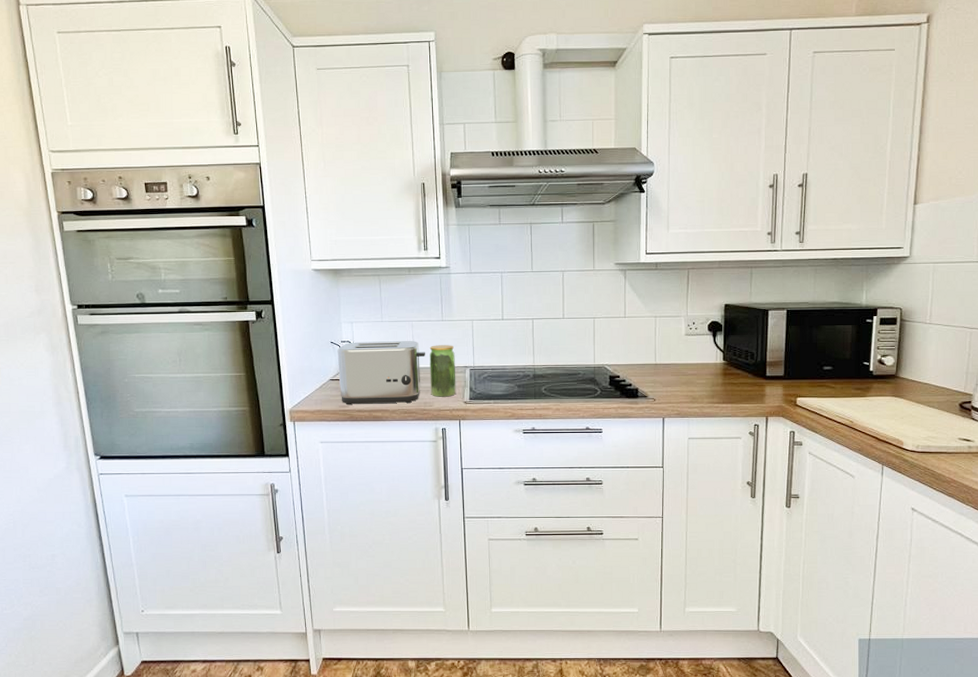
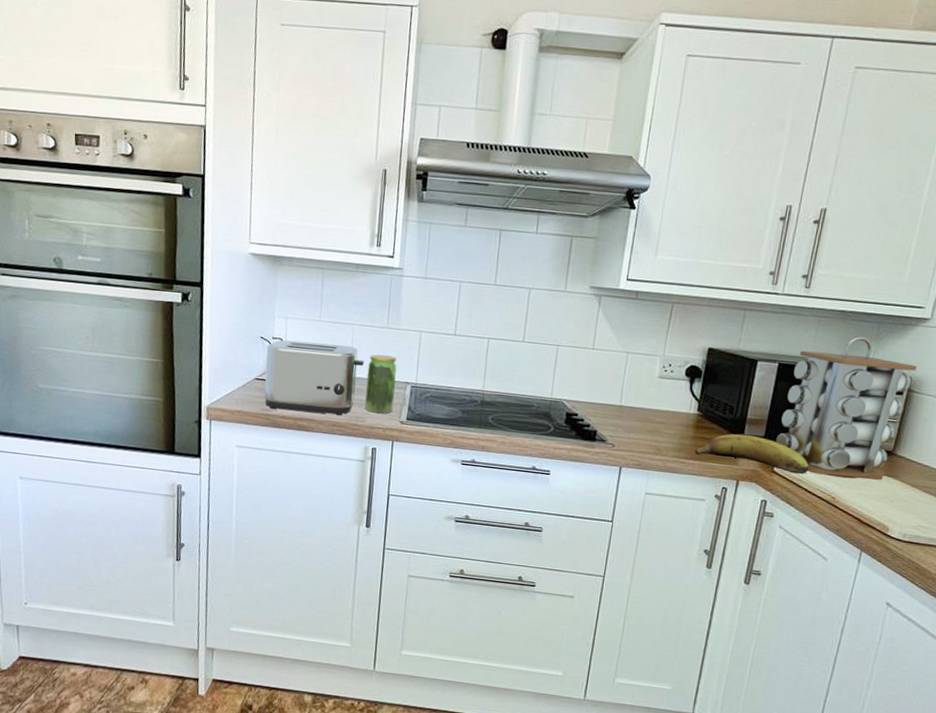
fruit: none [726,375,827,405] -> present [695,434,810,475]
spice rack: none [794,279,905,403] -> present [776,336,917,481]

